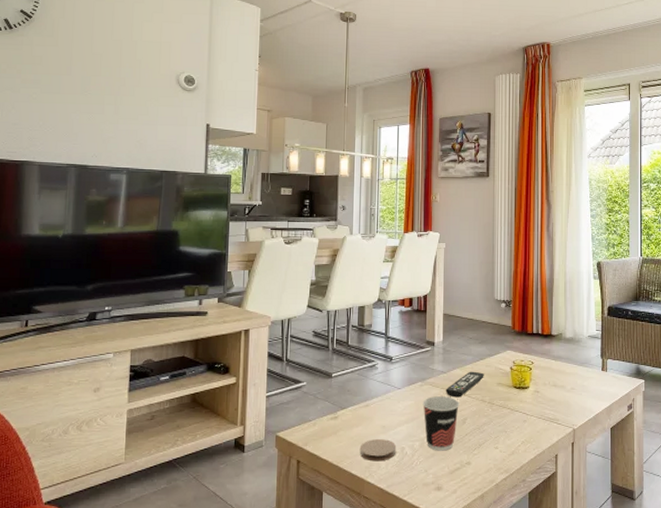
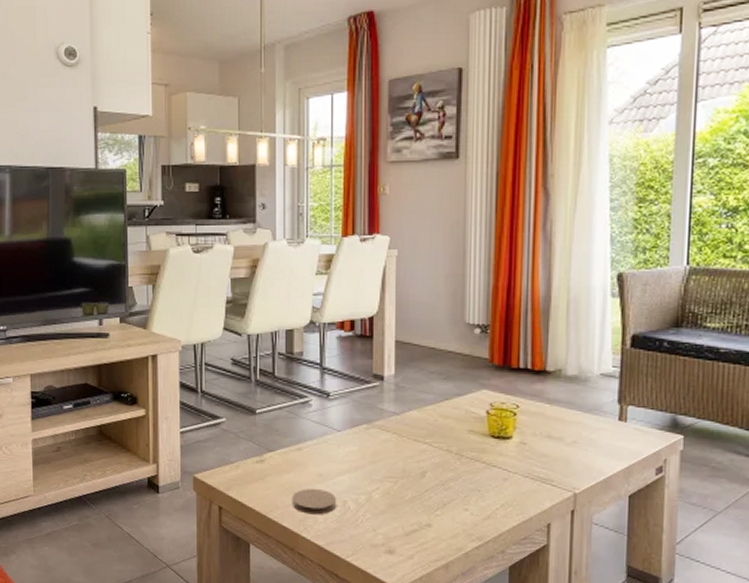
cup: present [423,396,459,451] -> none [369,442,417,509]
remote control: present [445,371,484,398] -> none [398,413,450,446]

